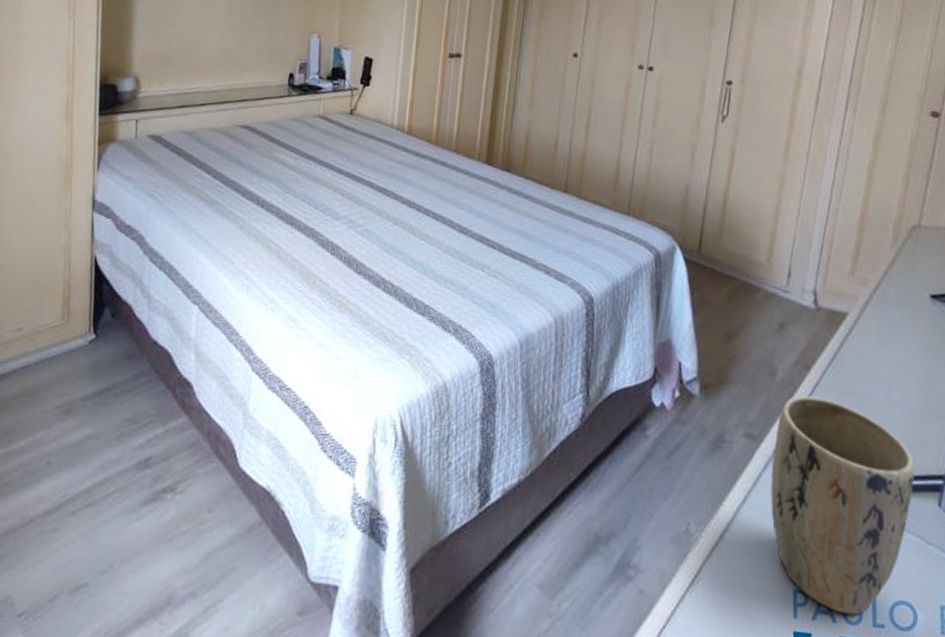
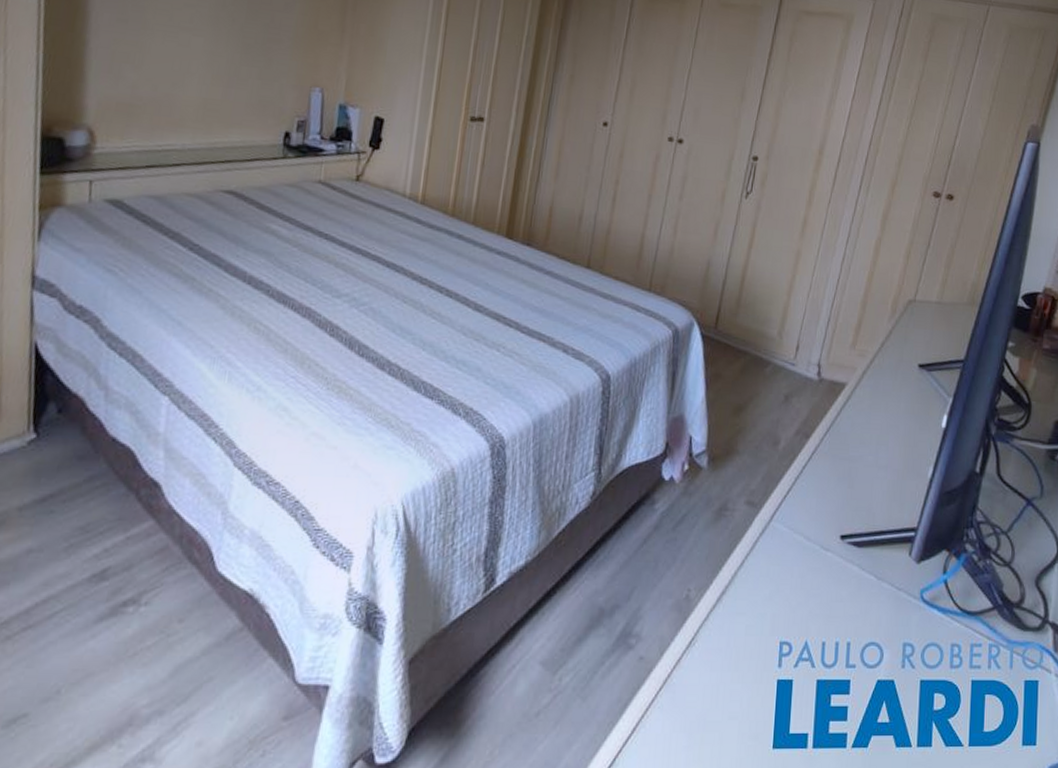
plant pot: present [771,395,915,615] -> none [765,462,892,659]

